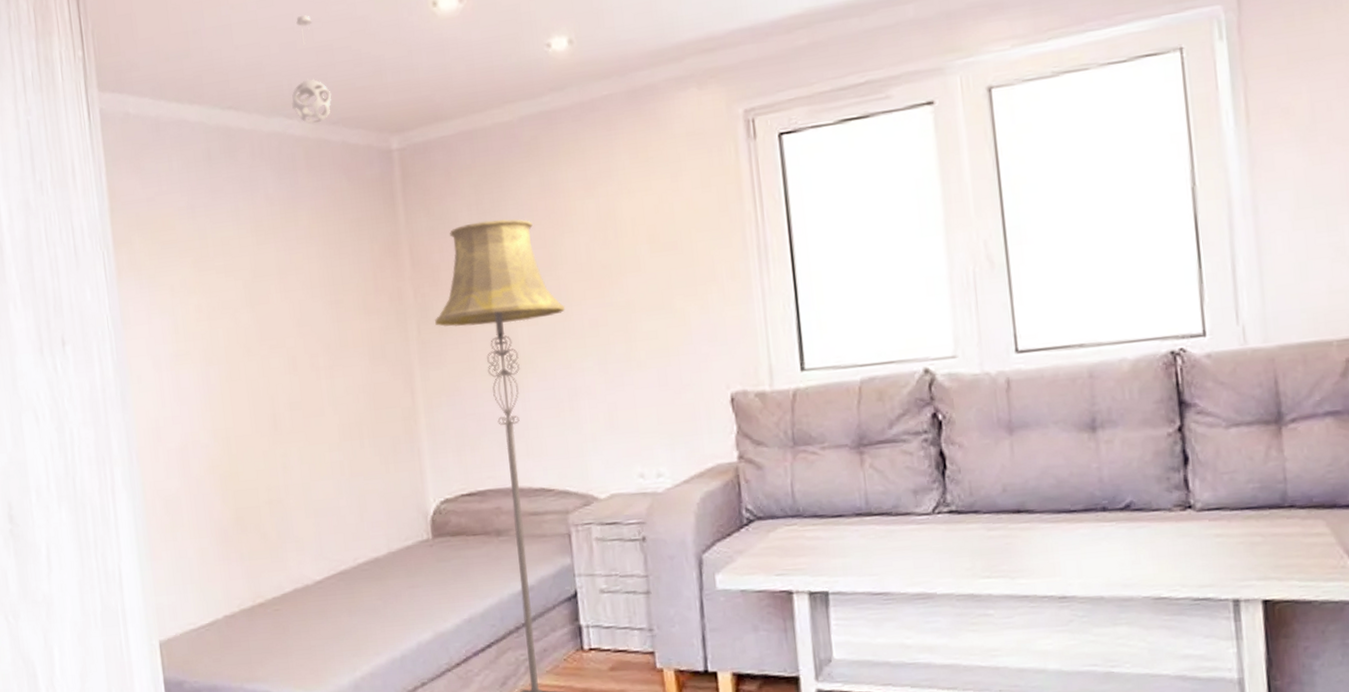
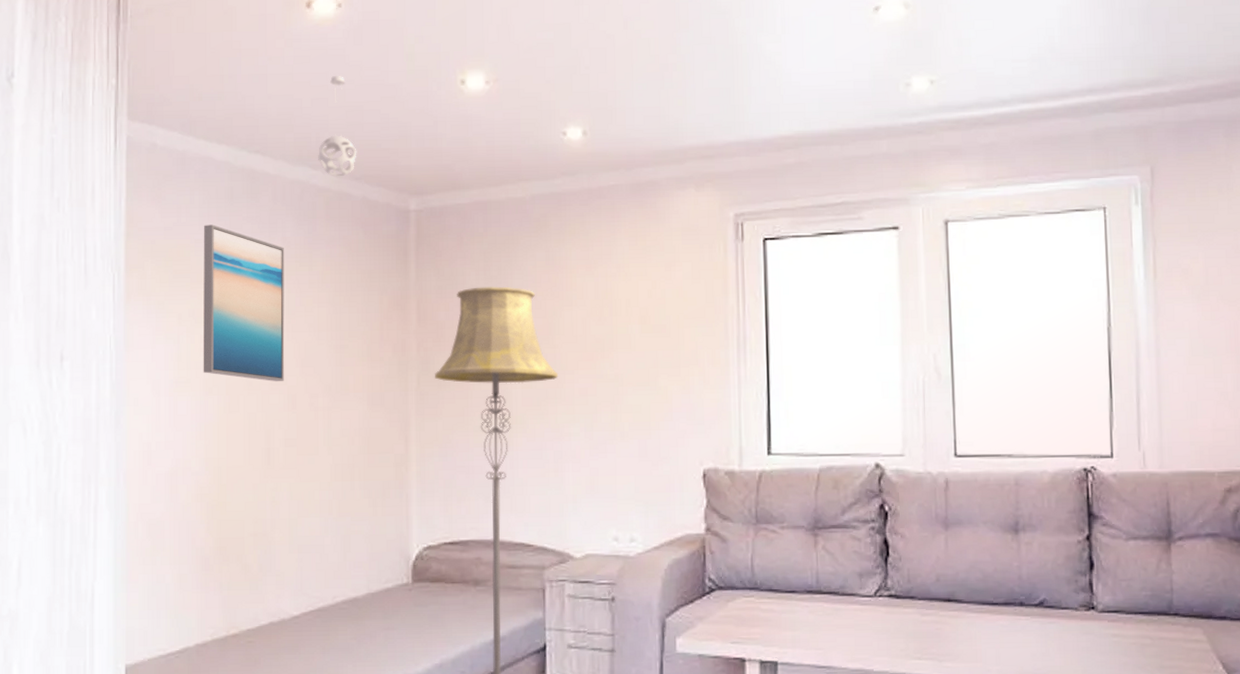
wall art: none [185,189,282,345] -> present [203,224,285,381]

